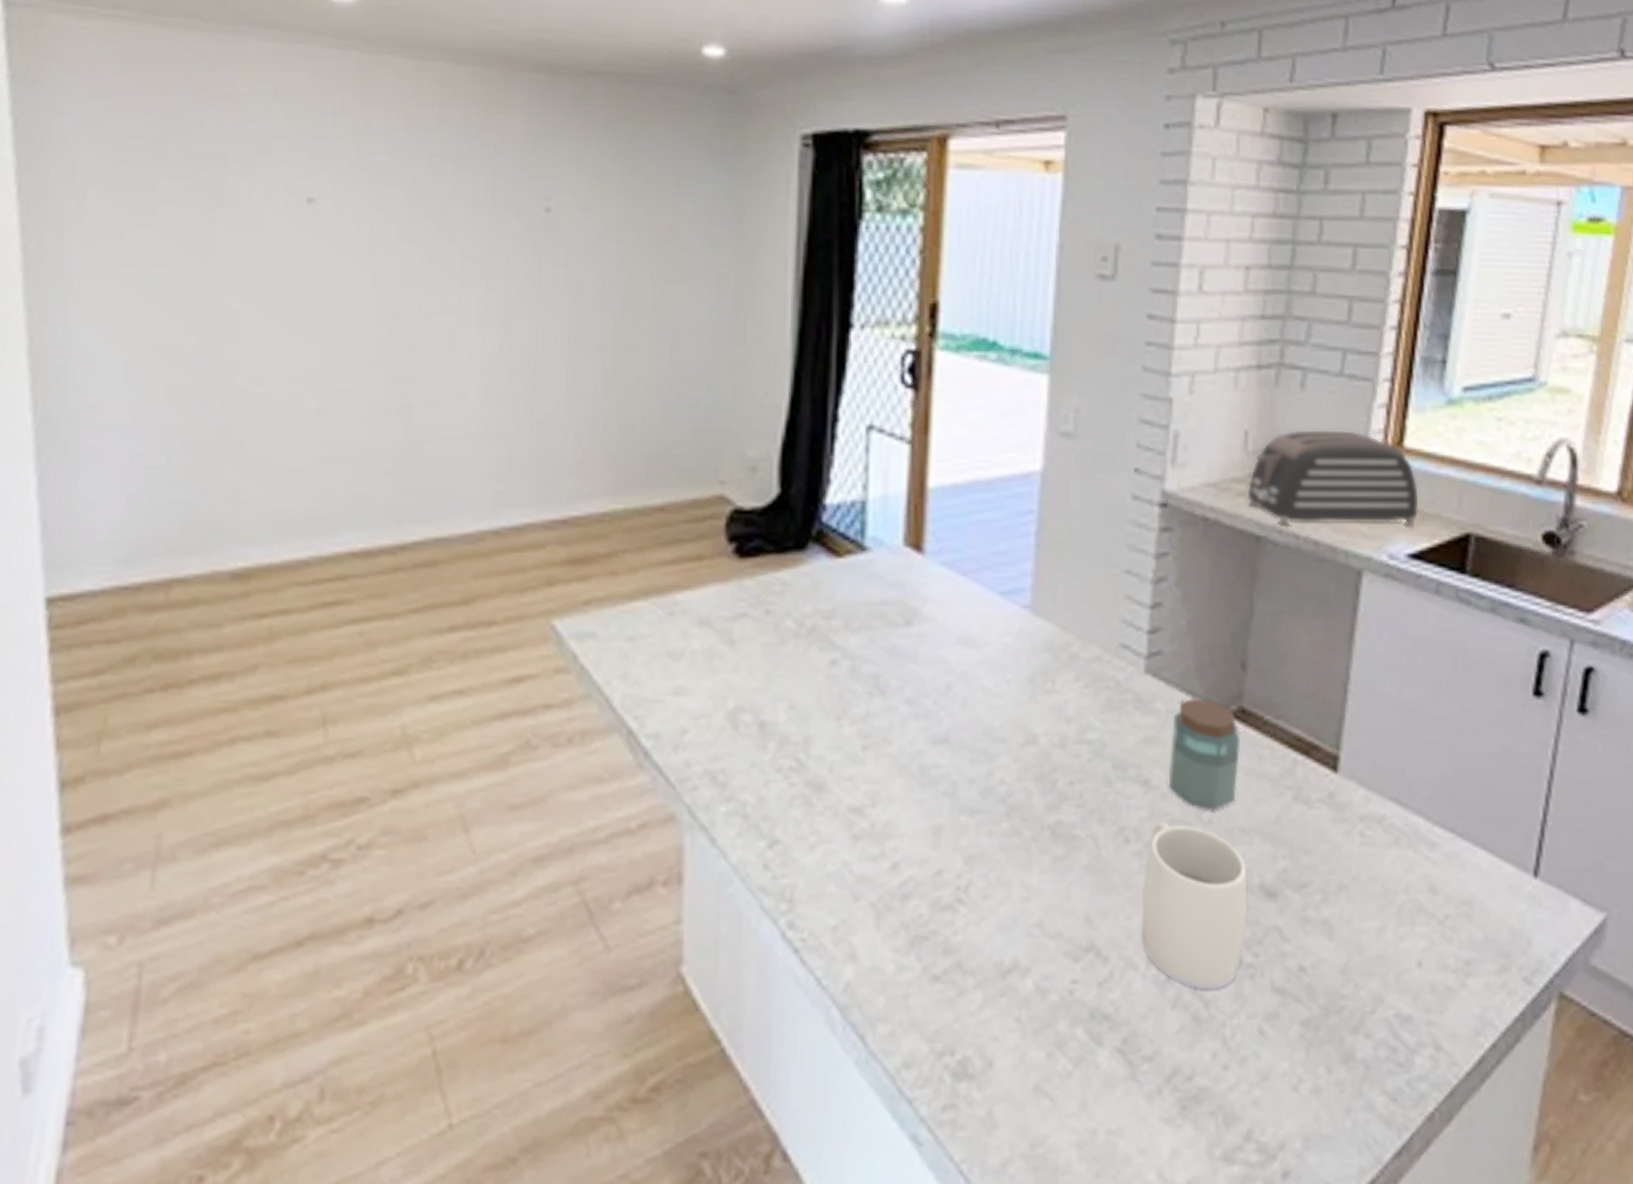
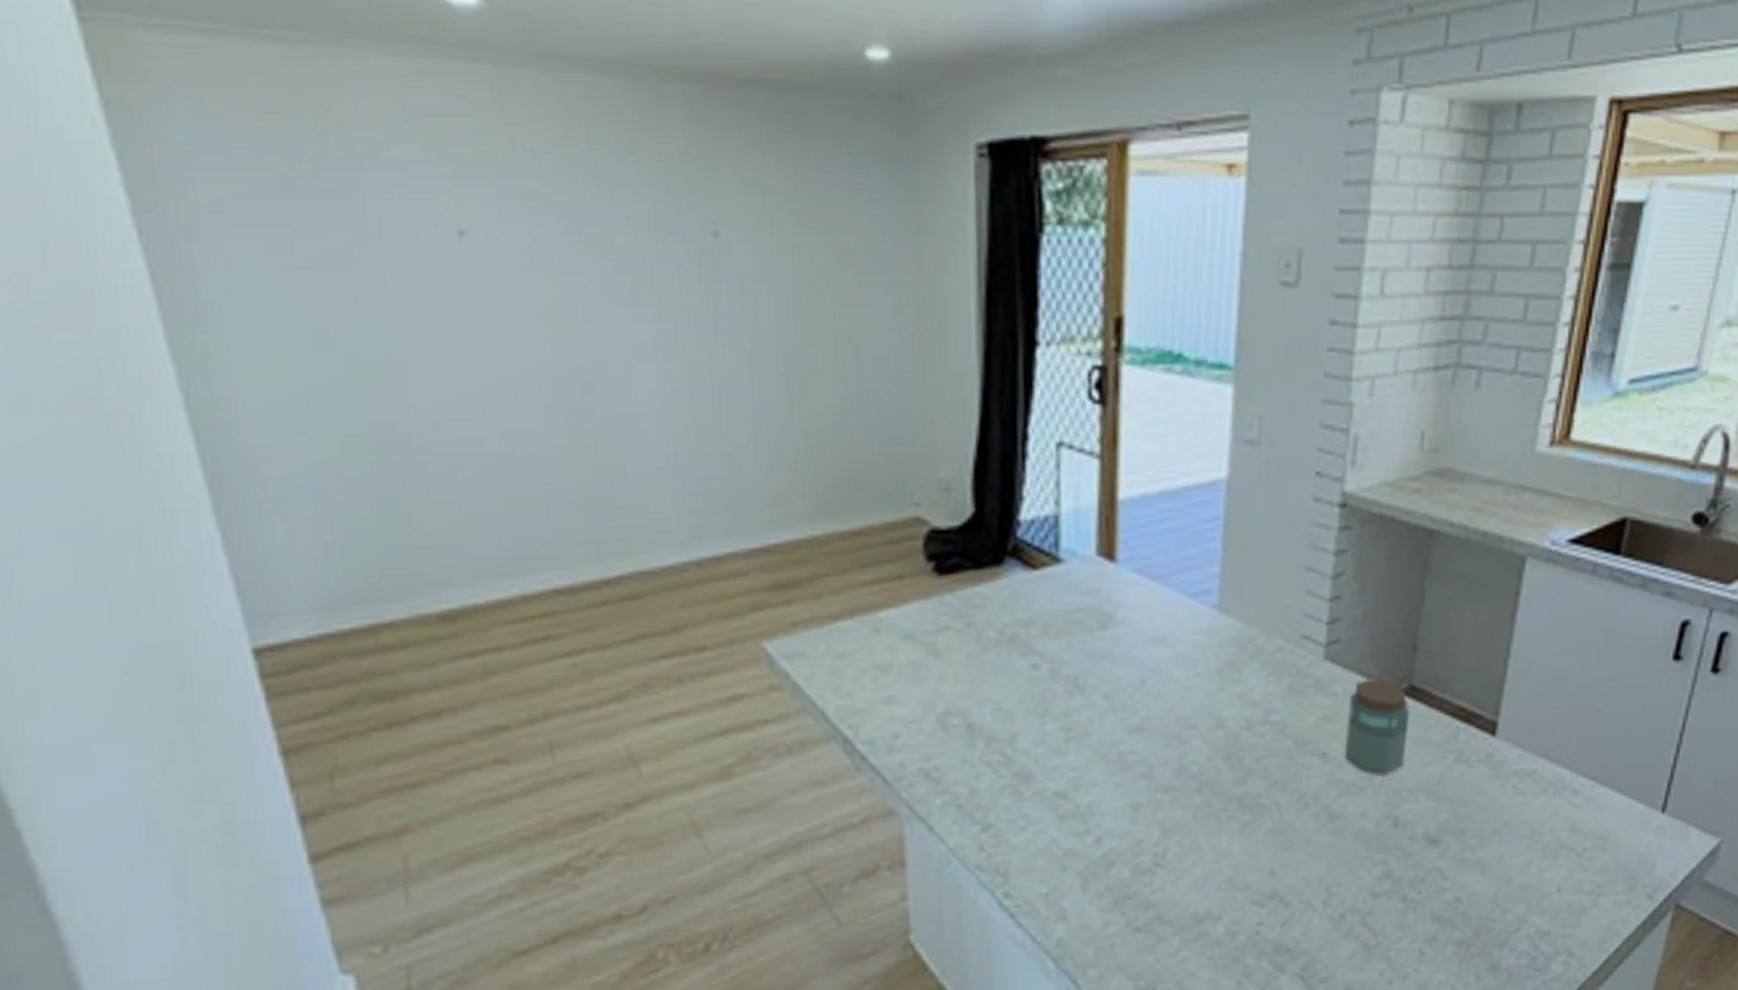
mug: present [1141,821,1248,990] -> none [1319,787,1413,923]
toaster: present [1247,430,1419,528] -> none [1422,426,1582,520]

